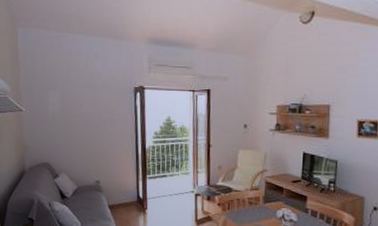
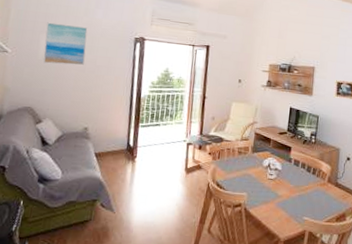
wall art: none [52,78,90,120] -> present [43,22,88,66]

